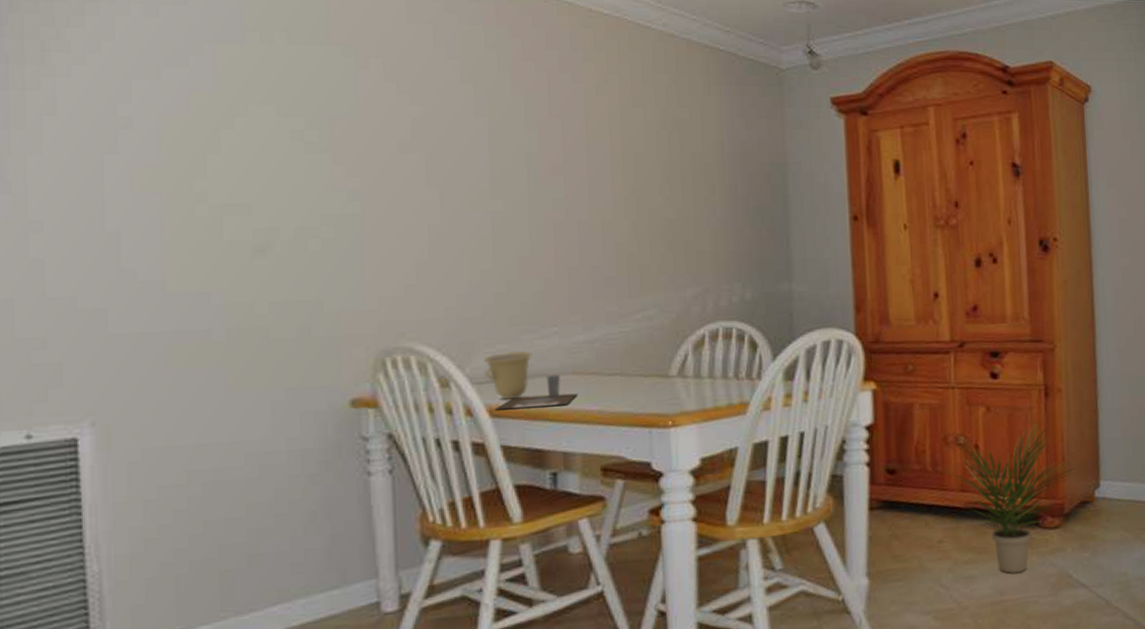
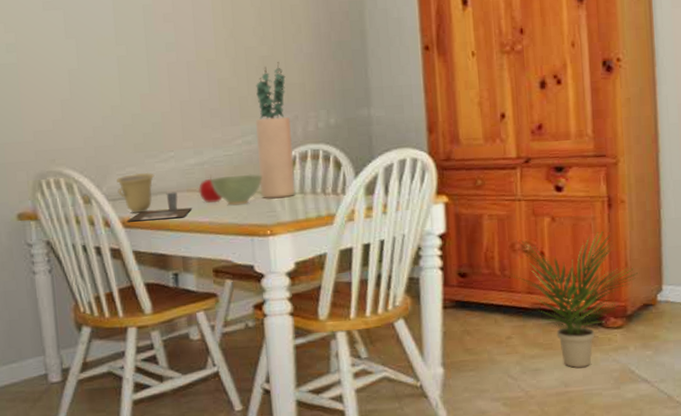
fruit: none [587,354,616,388] -> present [199,174,223,203]
bowl: none [602,354,665,392] -> present [210,174,263,206]
vase: none [659,226,703,384] -> present [256,62,295,199]

